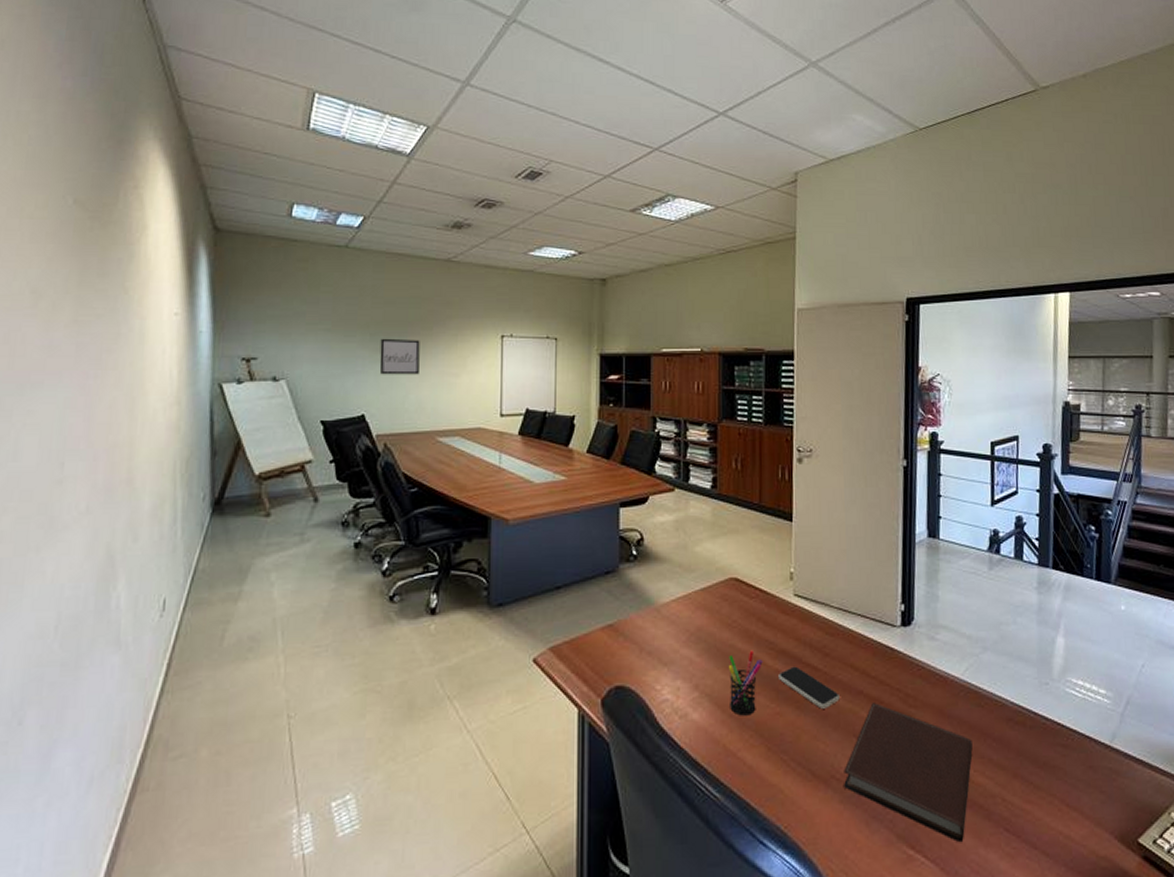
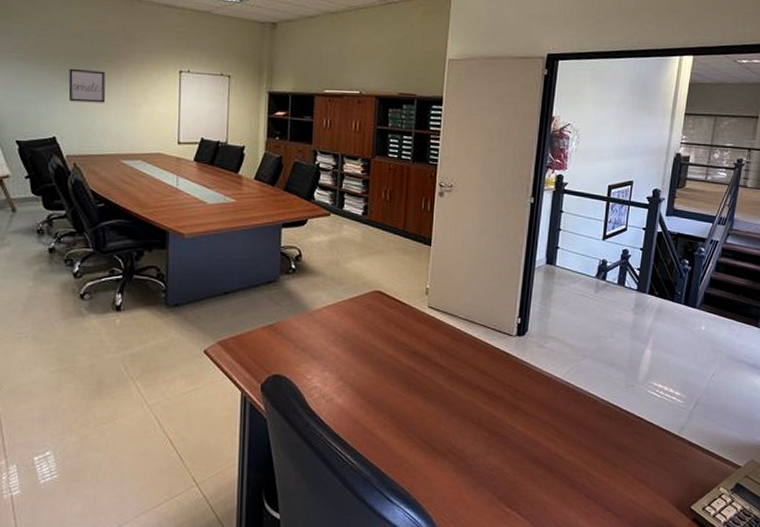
pen holder: present [728,650,763,716] -> none [368,350,398,402]
smartphone: present [778,666,840,709] -> none [410,364,460,399]
notebook: present [843,703,973,843] -> none [457,396,566,505]

